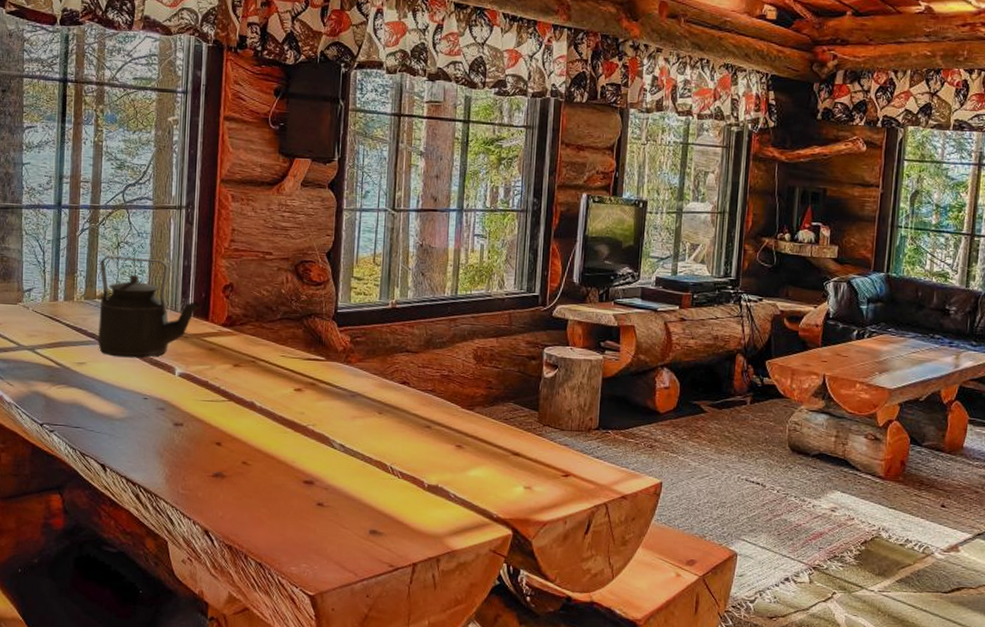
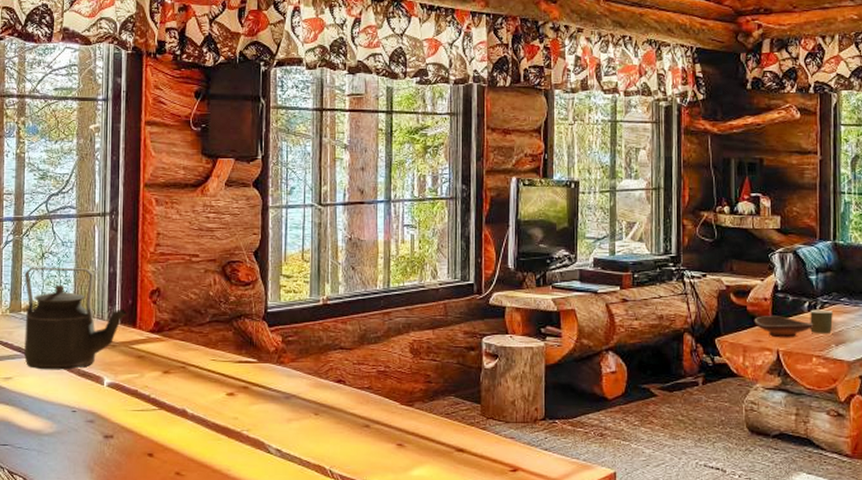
decorative bowl: none [804,341,861,364] -> present [754,316,814,338]
mug: none [856,338,880,362] -> present [810,309,833,334]

